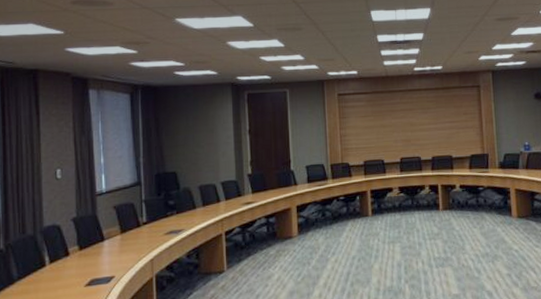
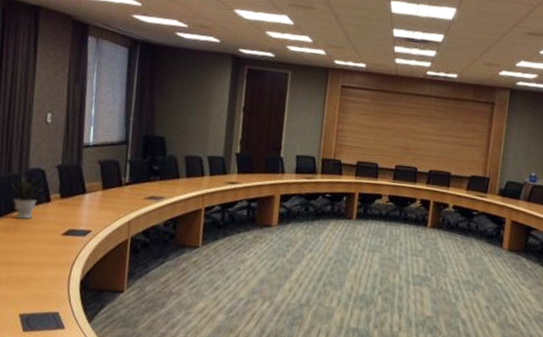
potted plant: none [27,235,61,279] -> present [11,178,44,219]

